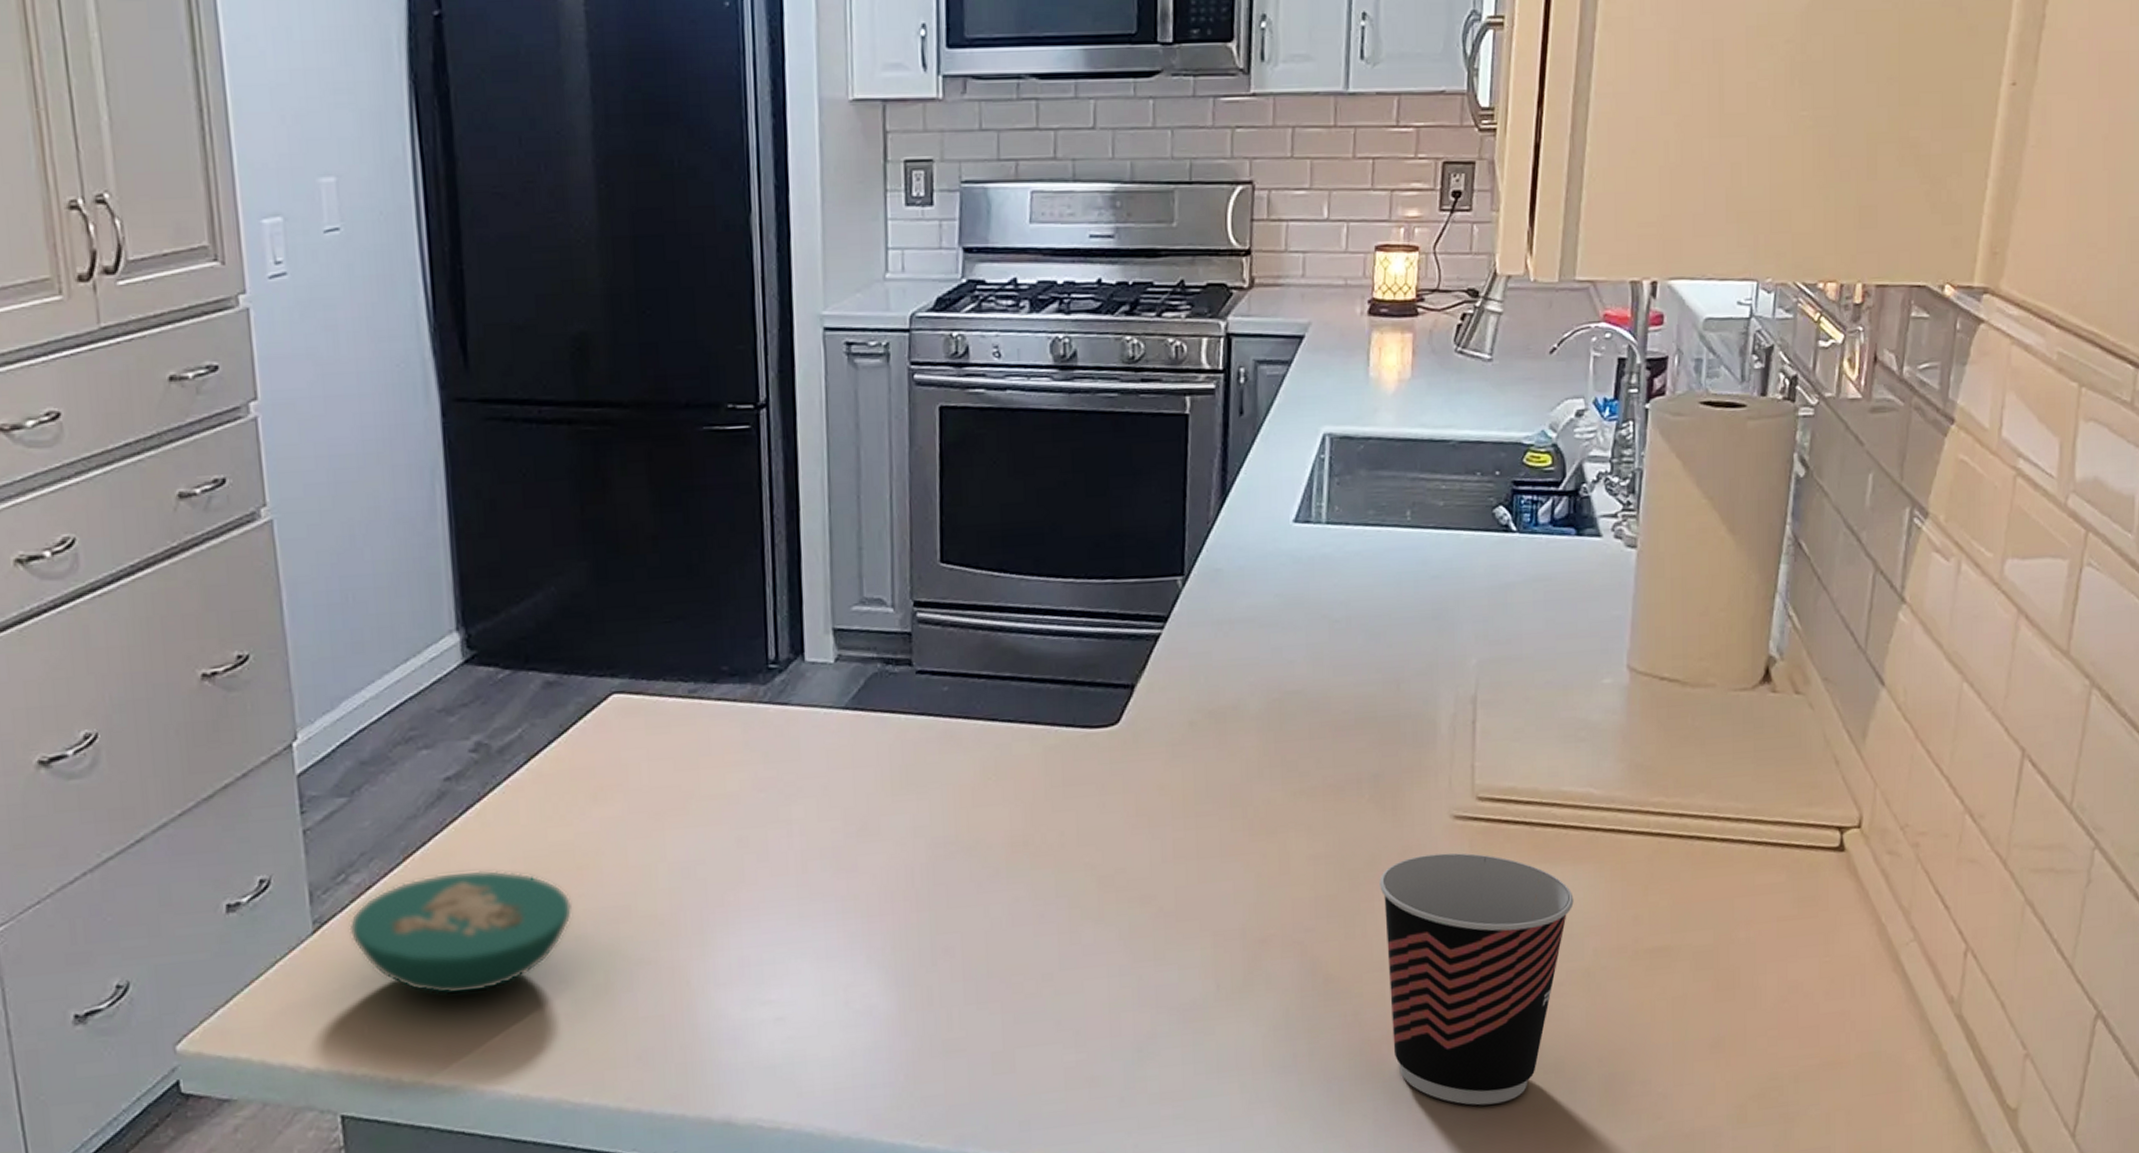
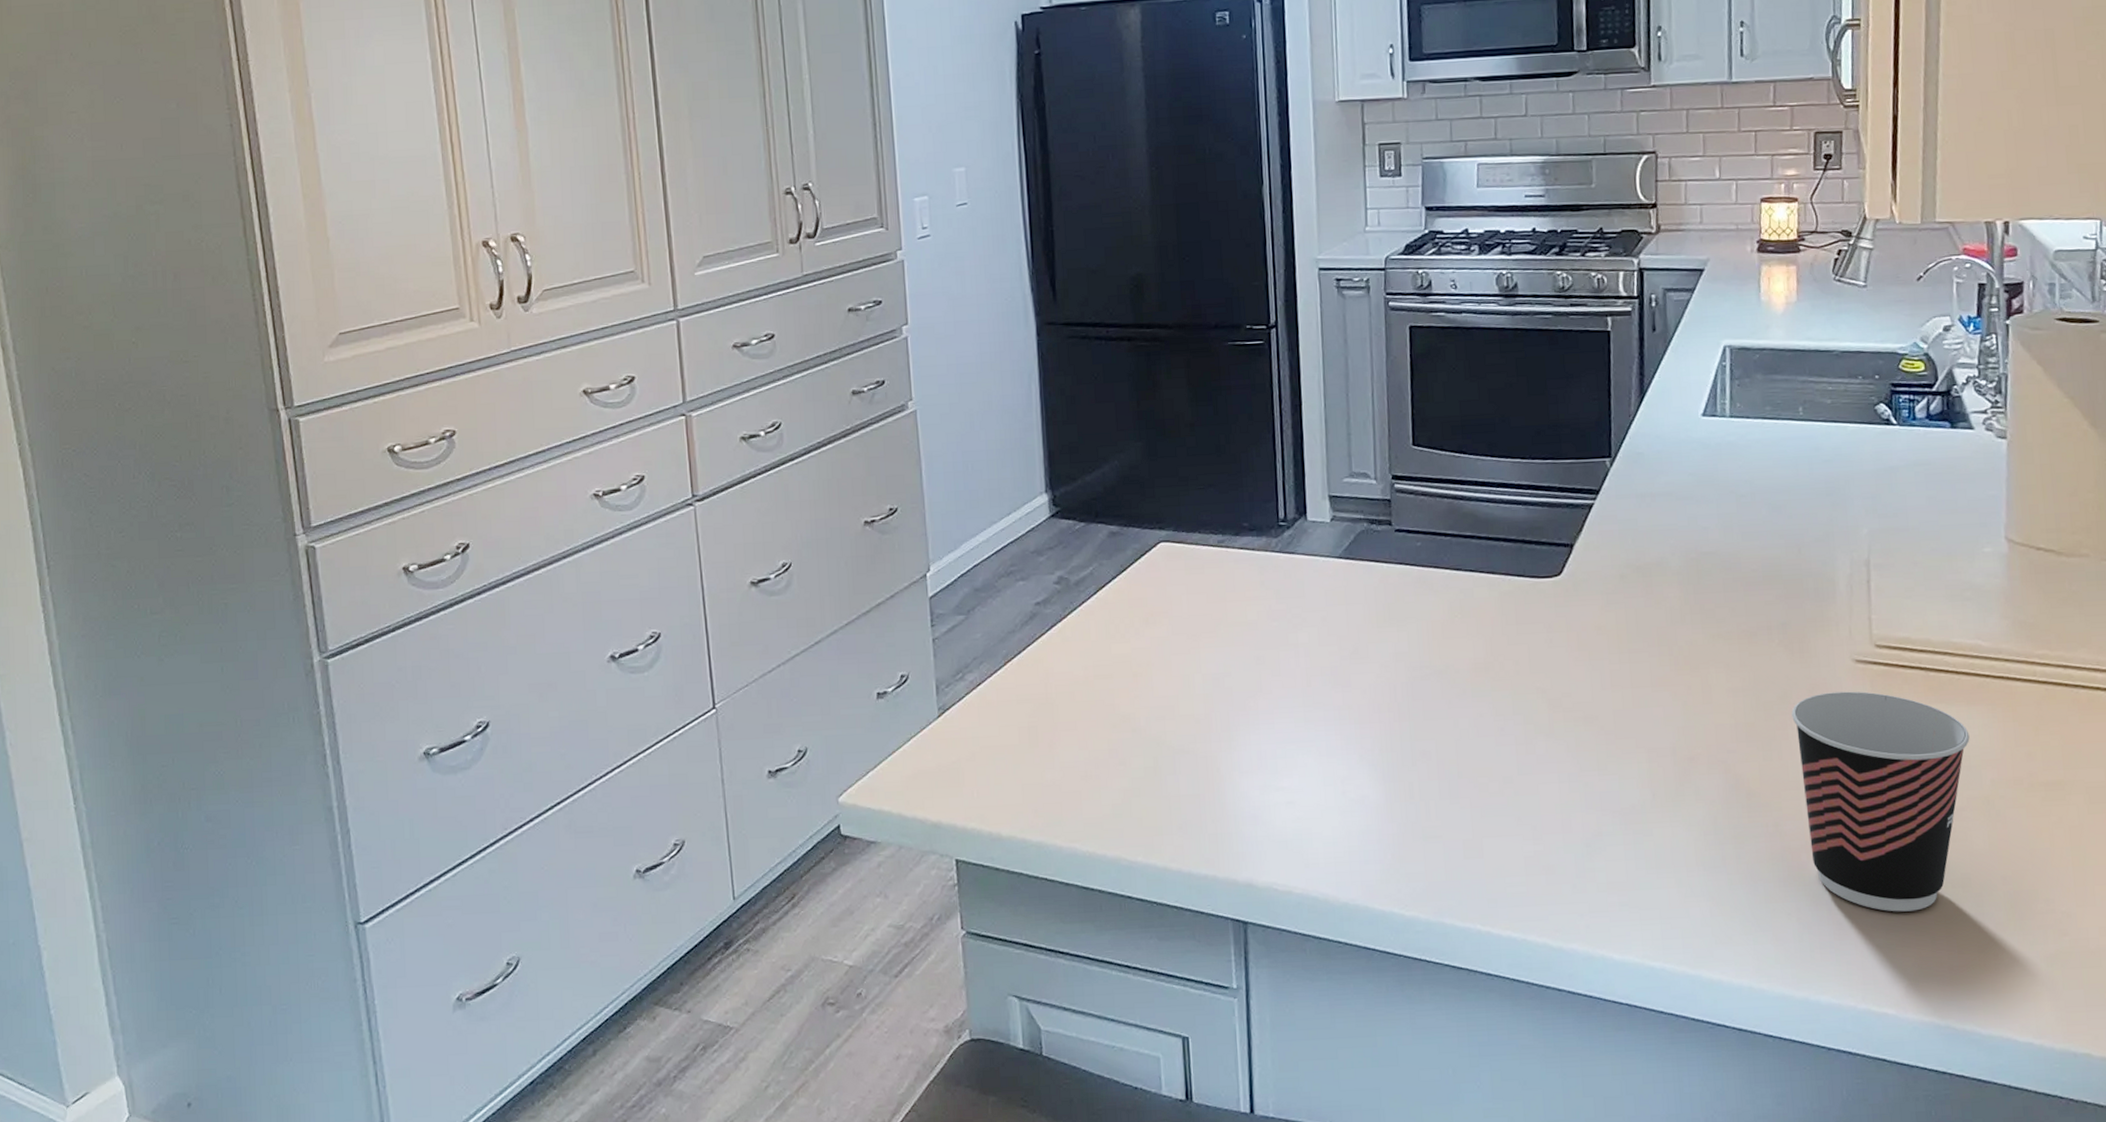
bowl: present [349,869,573,995] -> none [964,674,1130,770]

